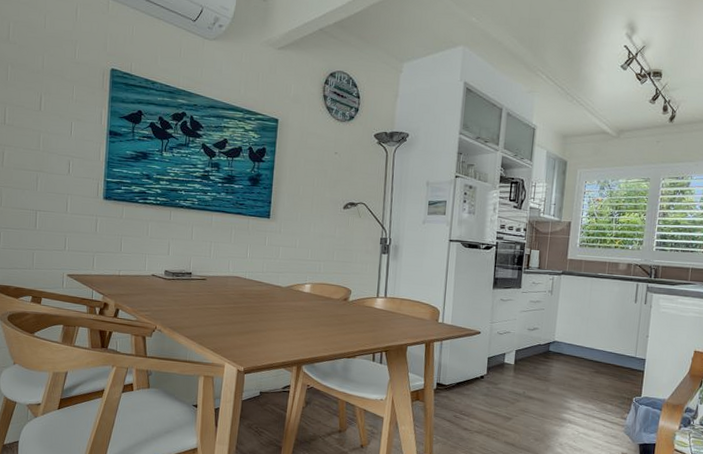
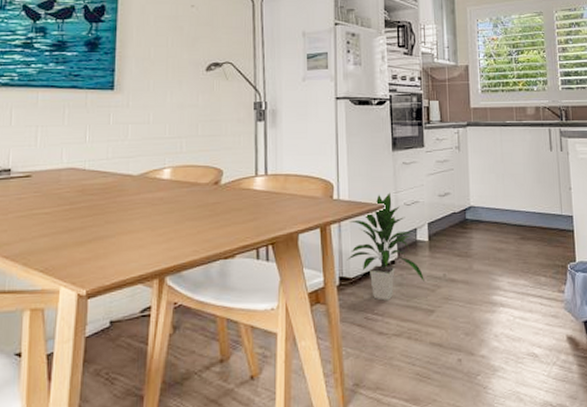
indoor plant: none [444,322,507,406] -> present [347,192,424,301]

